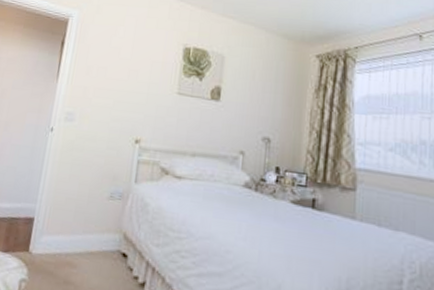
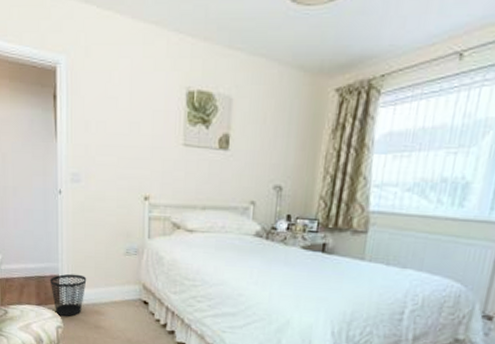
wastebasket: none [22,216,64,268] -> present [49,273,87,317]

